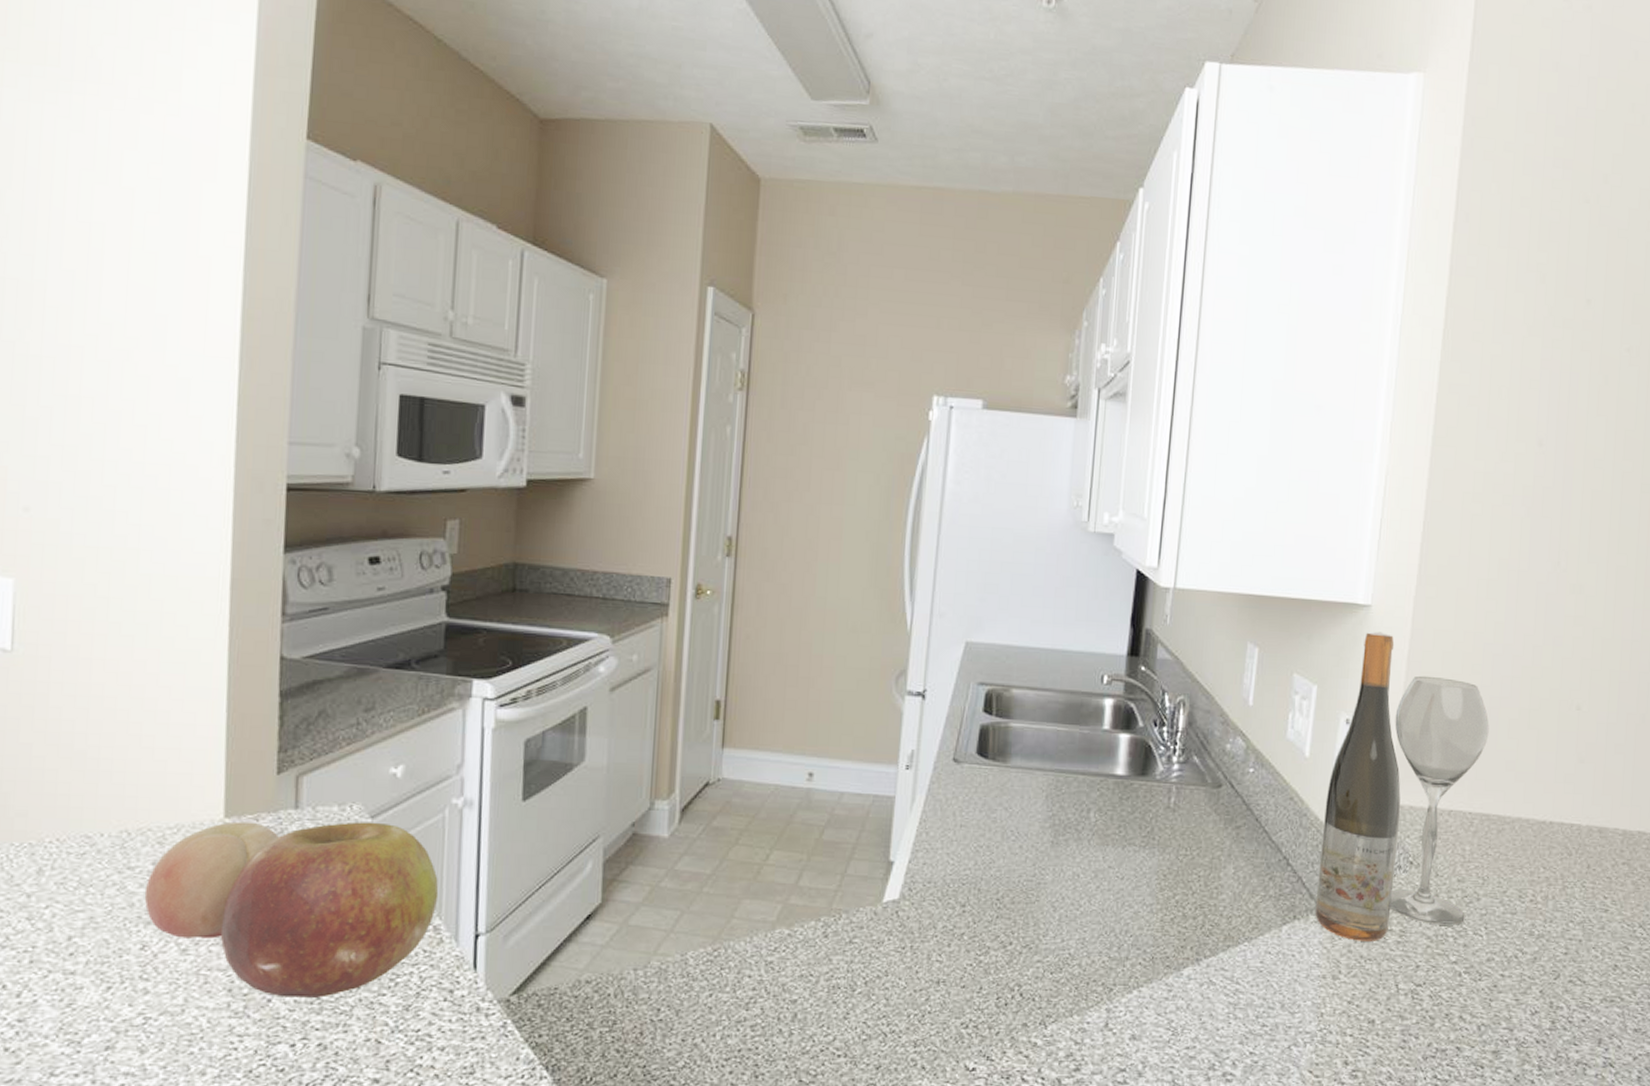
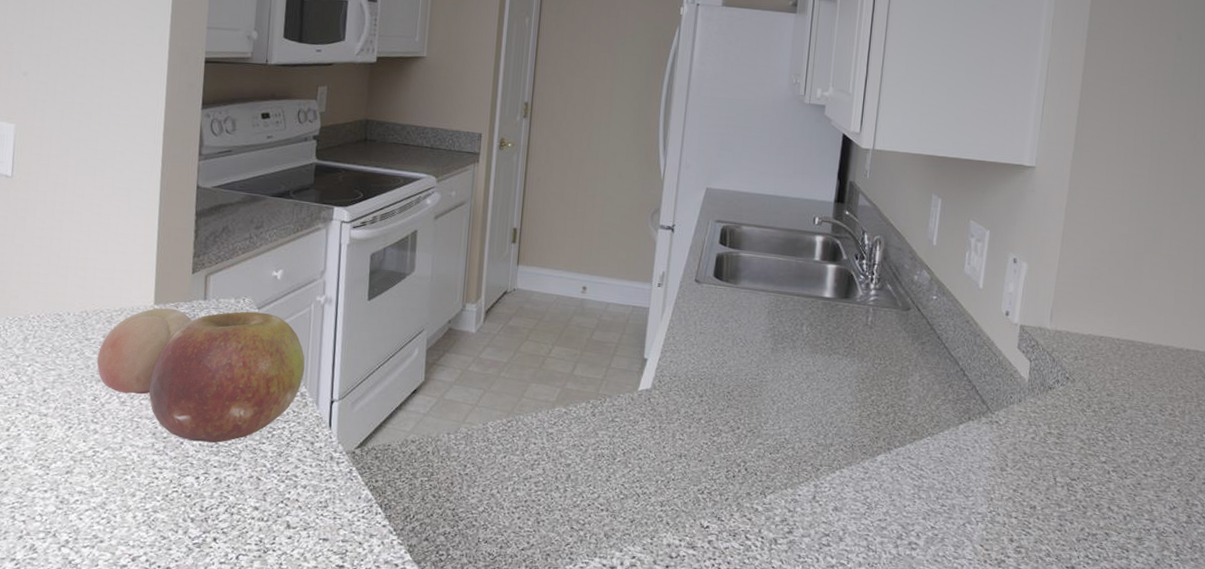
wine bottle: present [1315,631,1401,941] -> none [986,188,1059,442]
wineglass: present [1390,675,1490,925] -> none [1049,225,1135,432]

